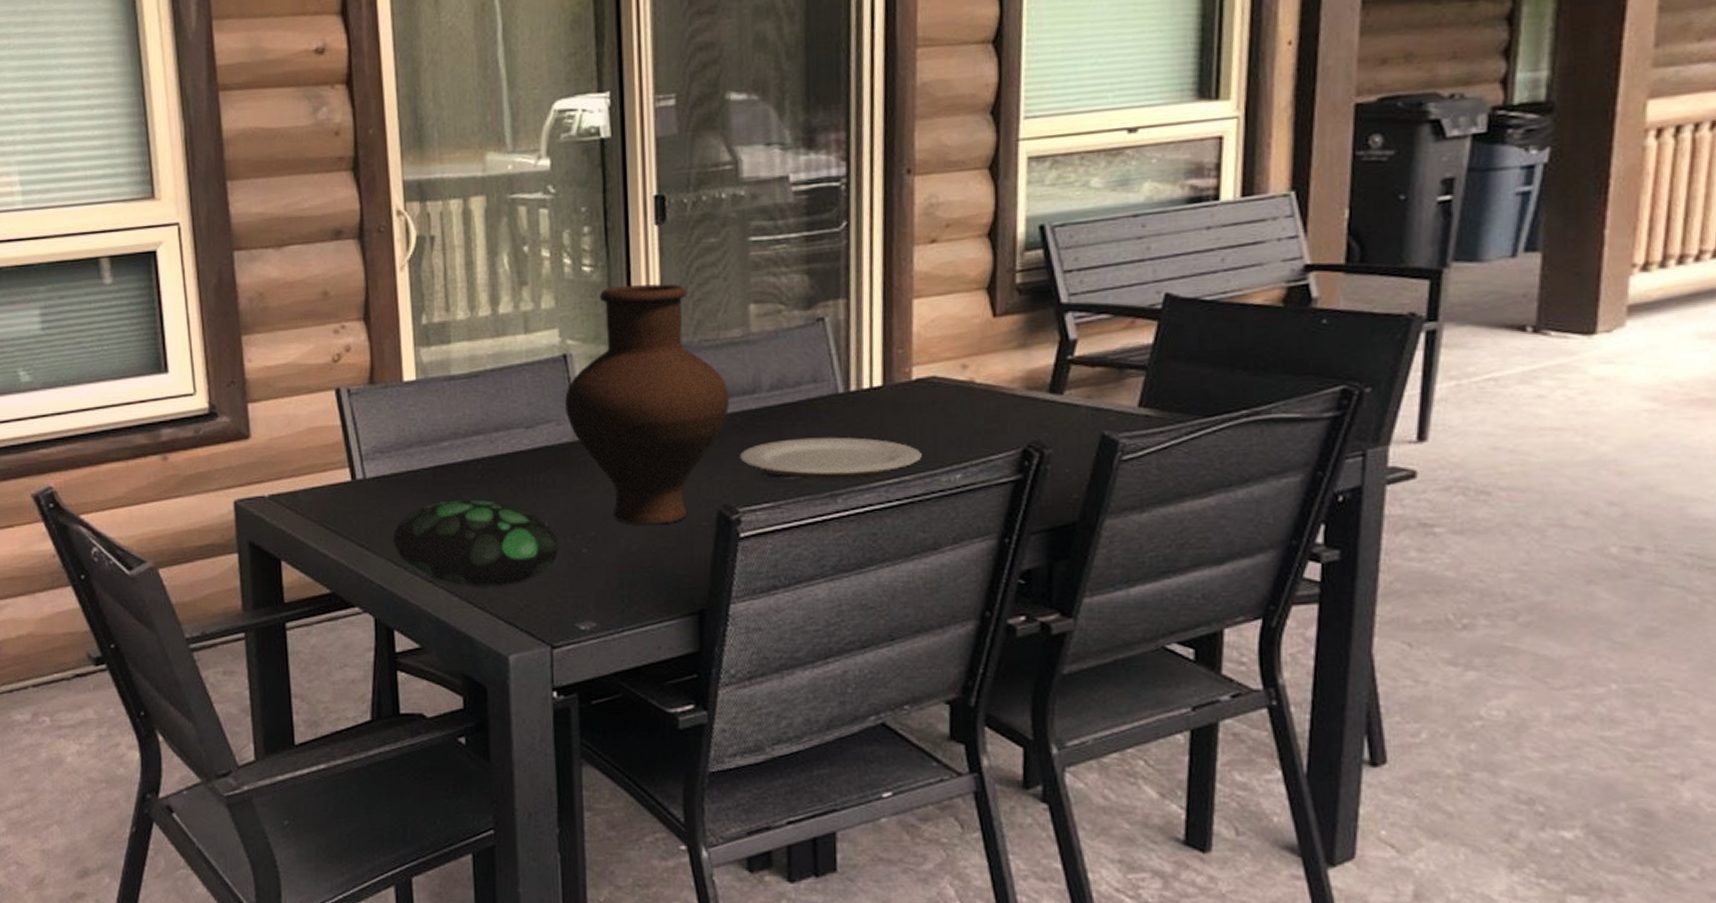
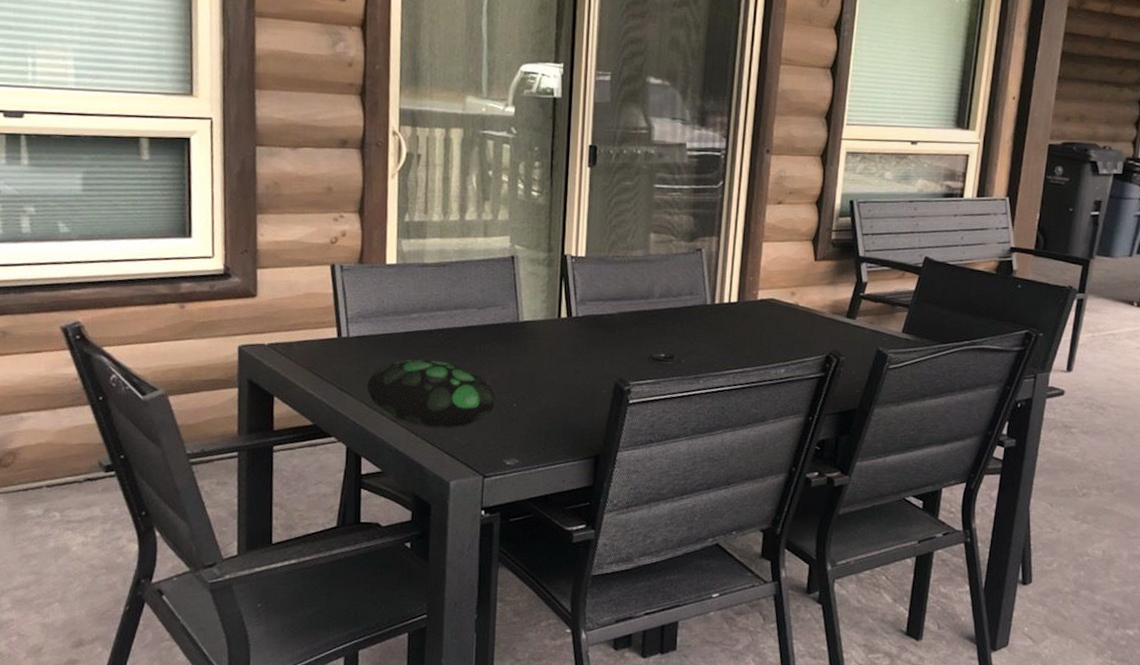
vase: present [565,283,730,525] -> none [510,209,631,389]
plate: present [740,437,922,479] -> none [634,334,760,366]

